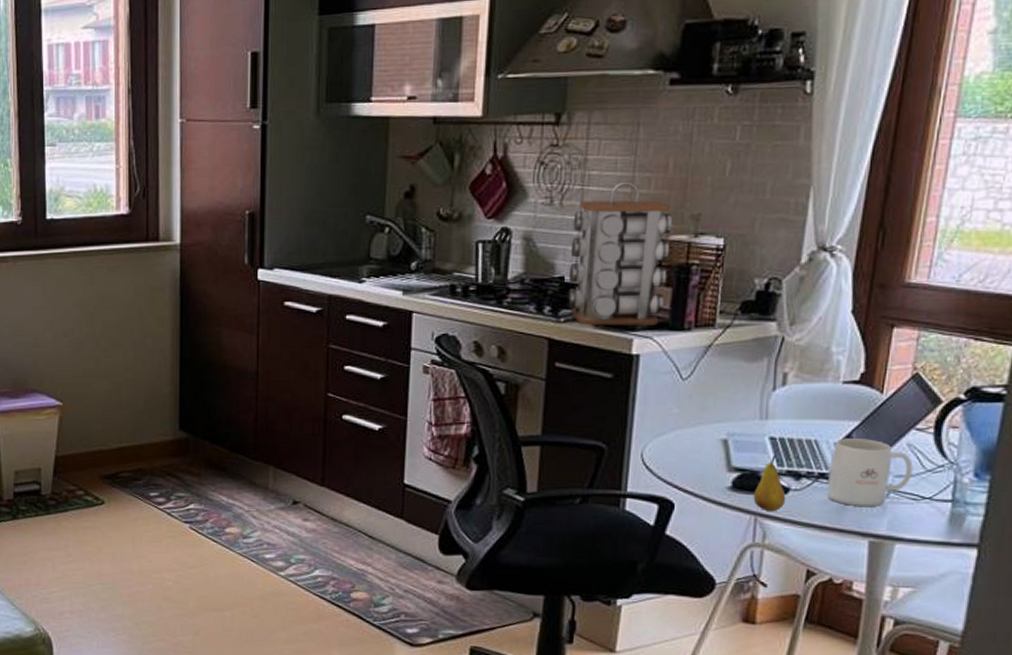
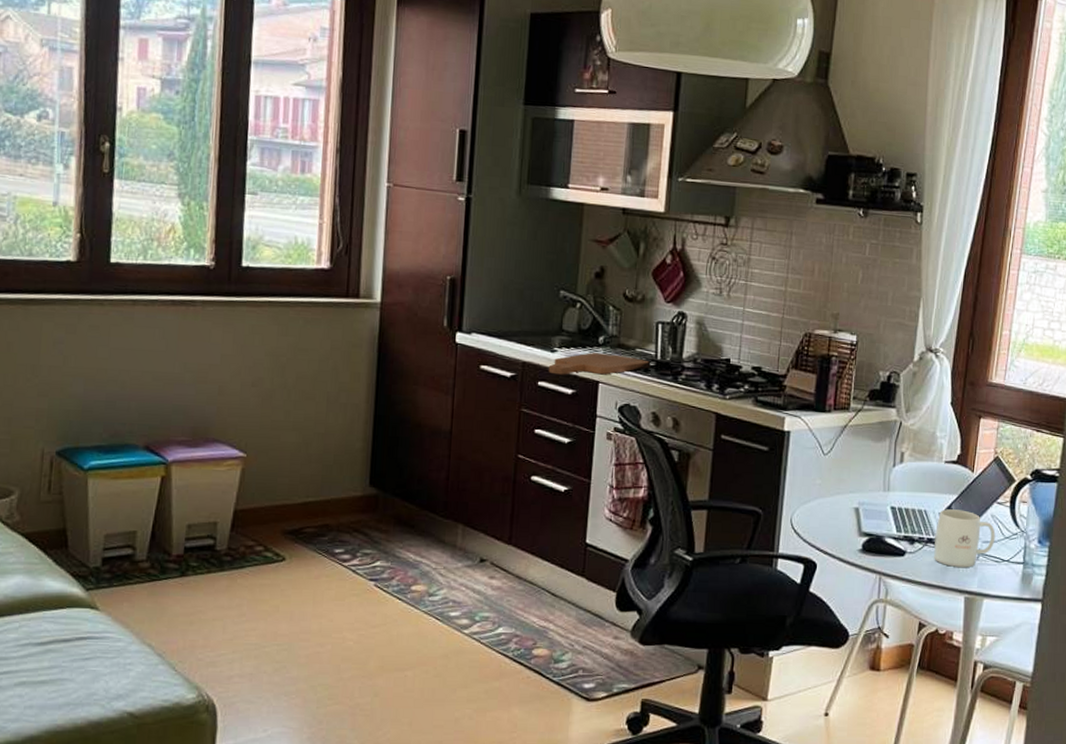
cutting board: none [356,280,470,307] -> present [548,352,650,375]
spice rack: present [567,181,673,327] -> none [731,280,818,407]
fruit: present [753,456,786,512] -> none [878,523,903,572]

